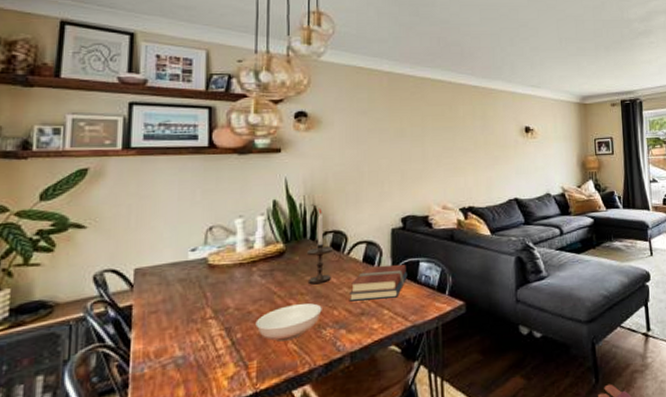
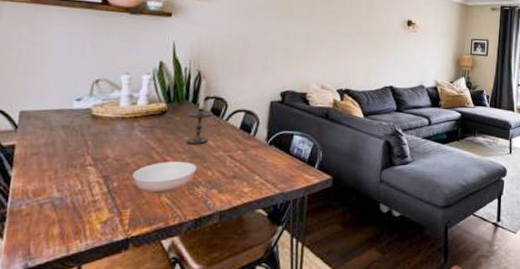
books: present [350,264,408,302] -> none [224,134,281,165]

